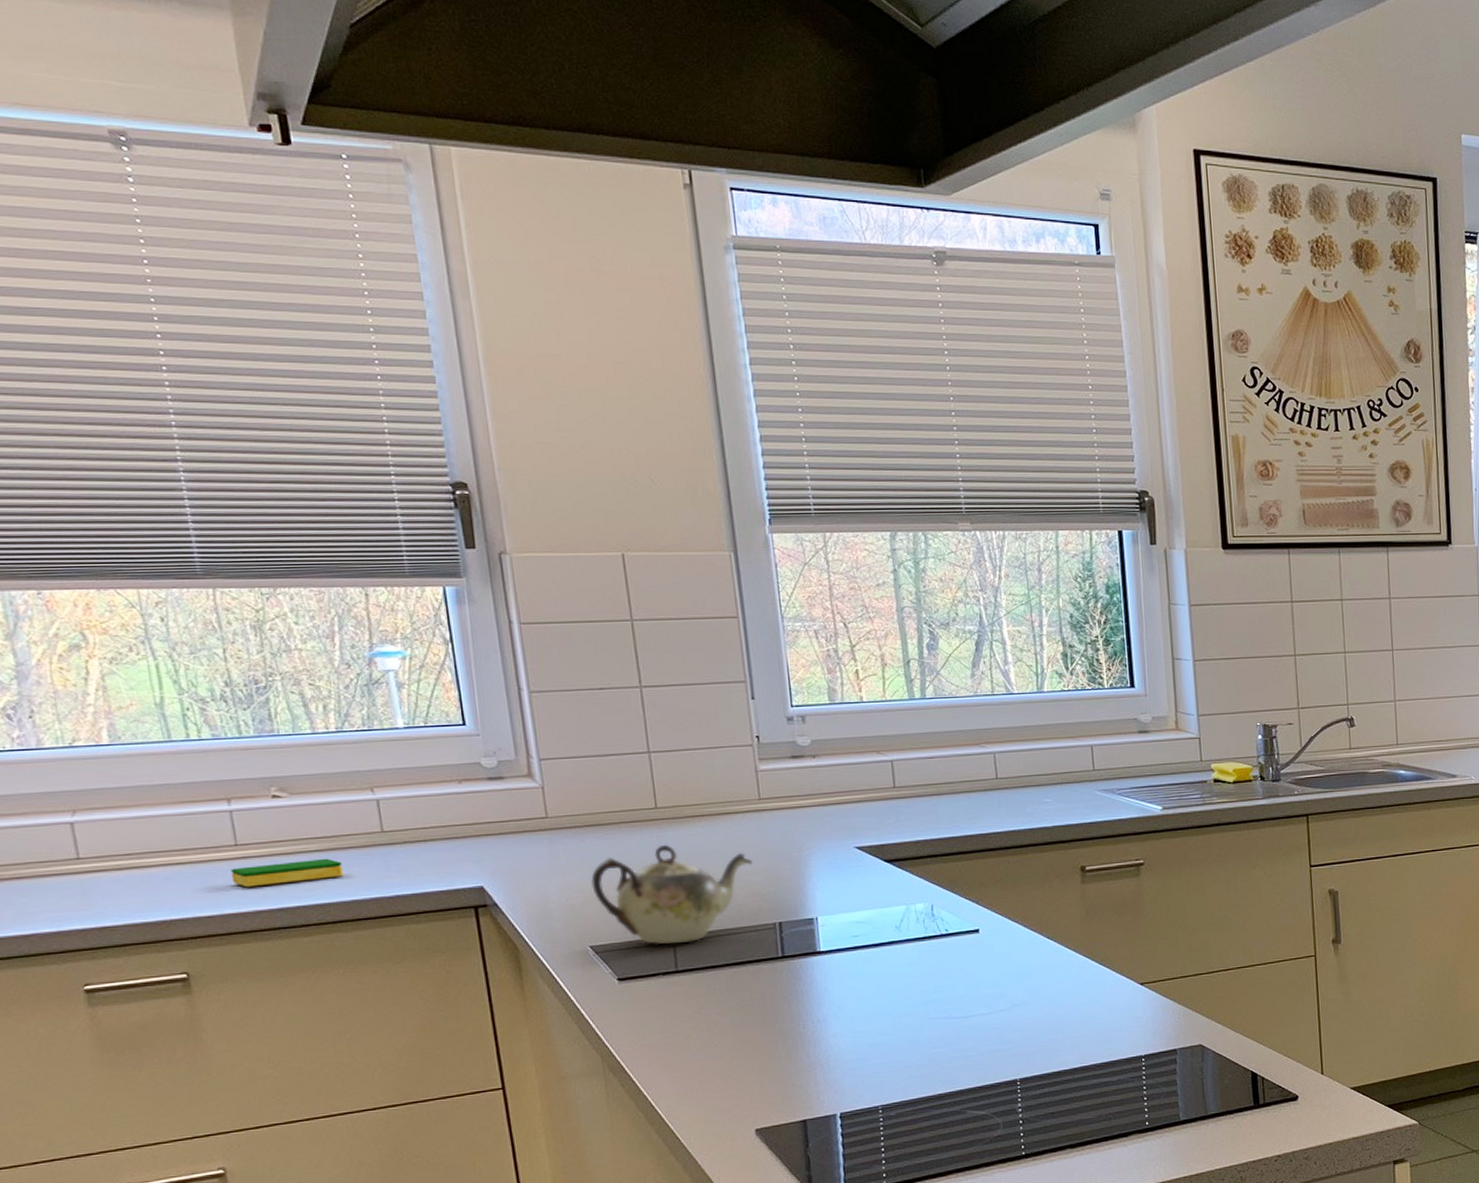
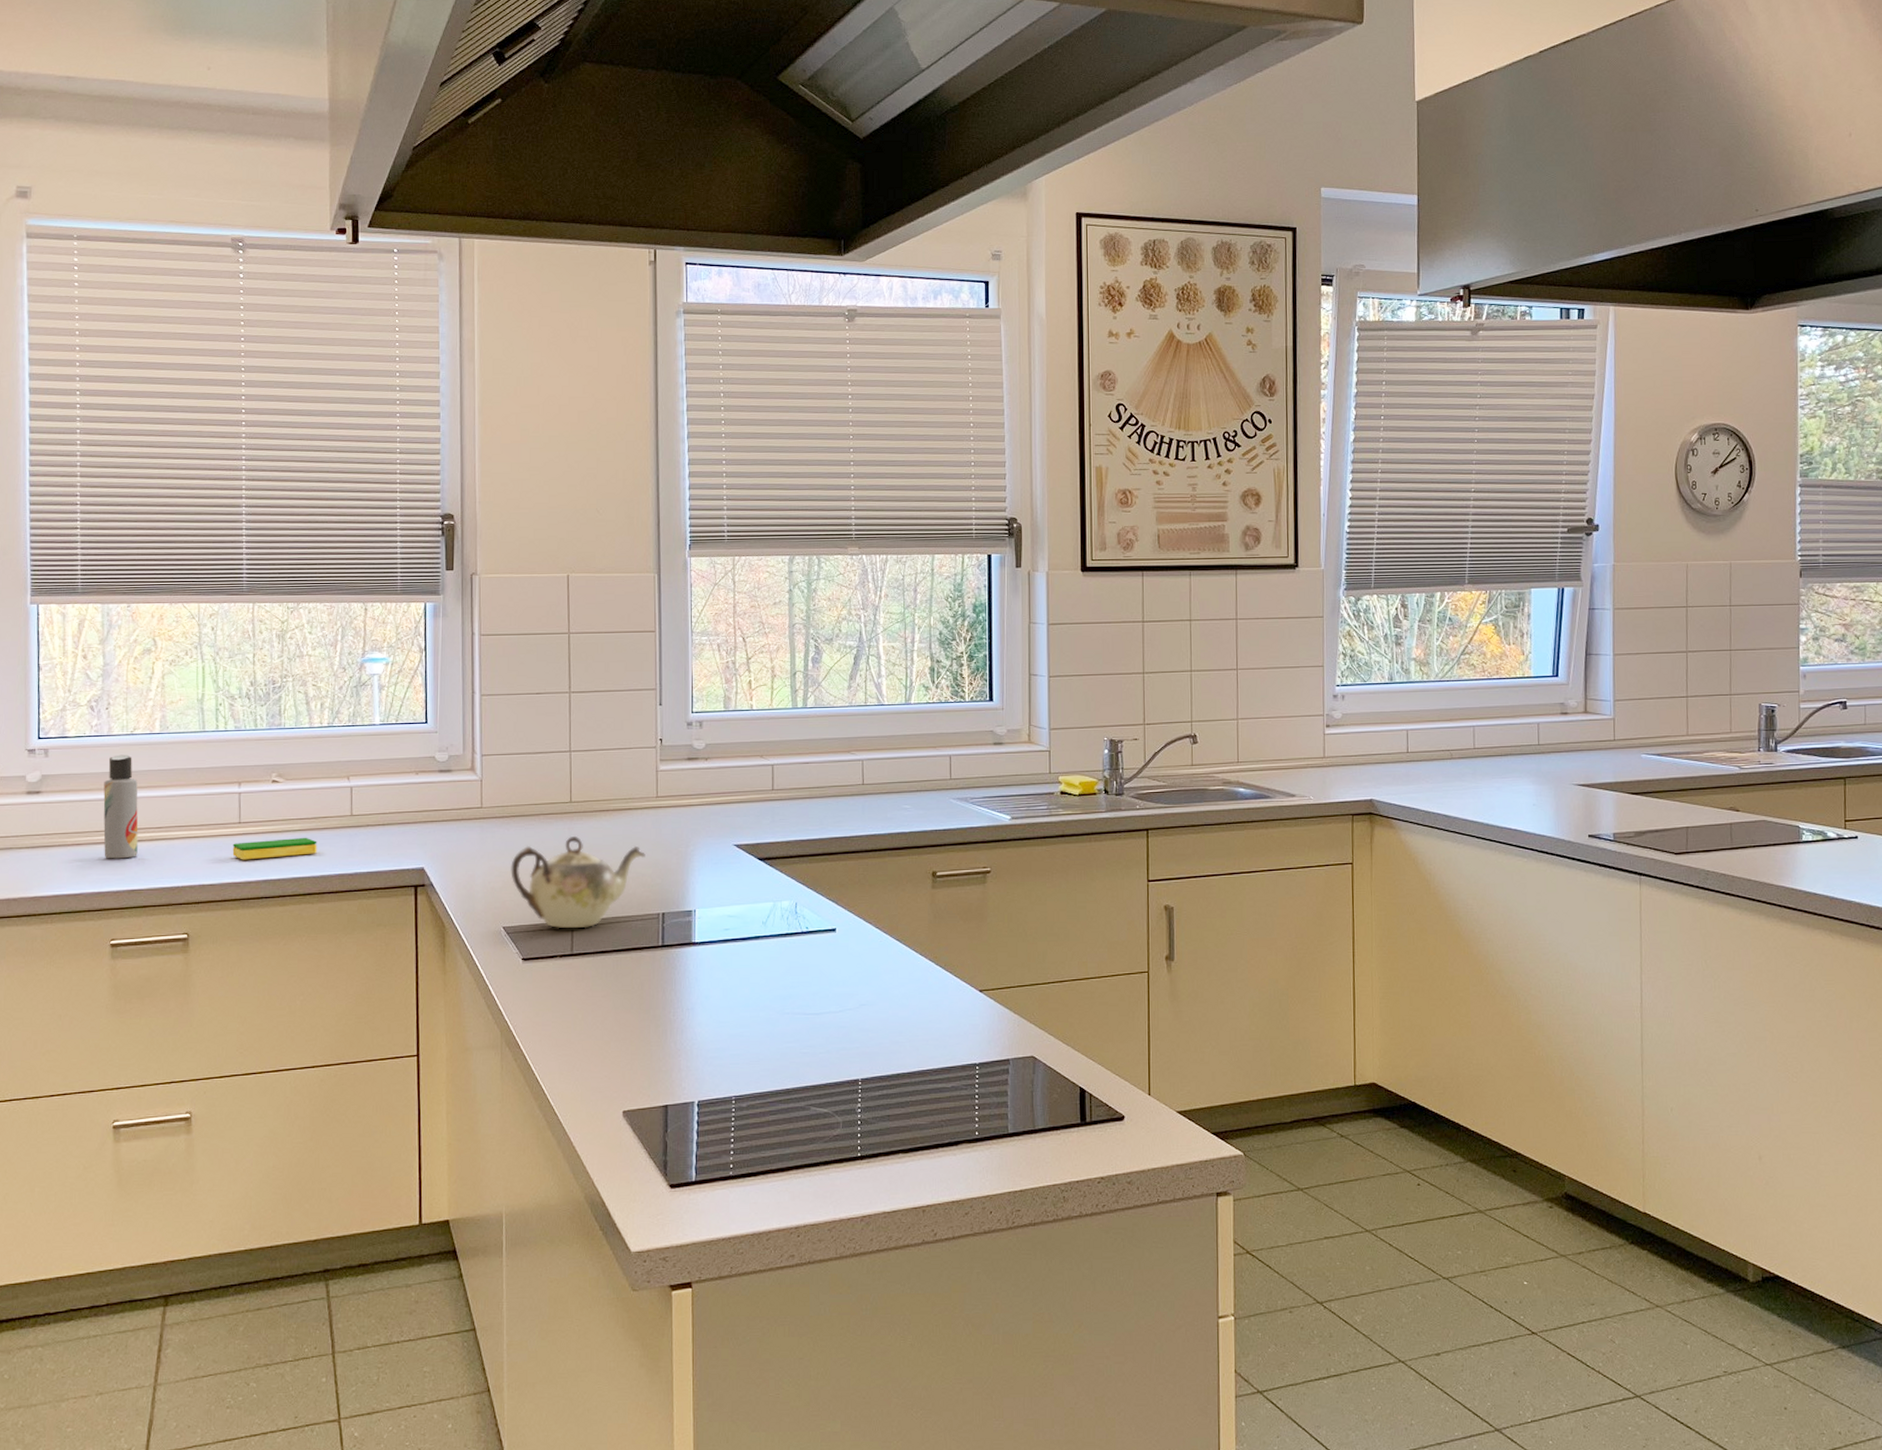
lotion bottle: none [41,770,104,893] -> present [103,754,139,859]

